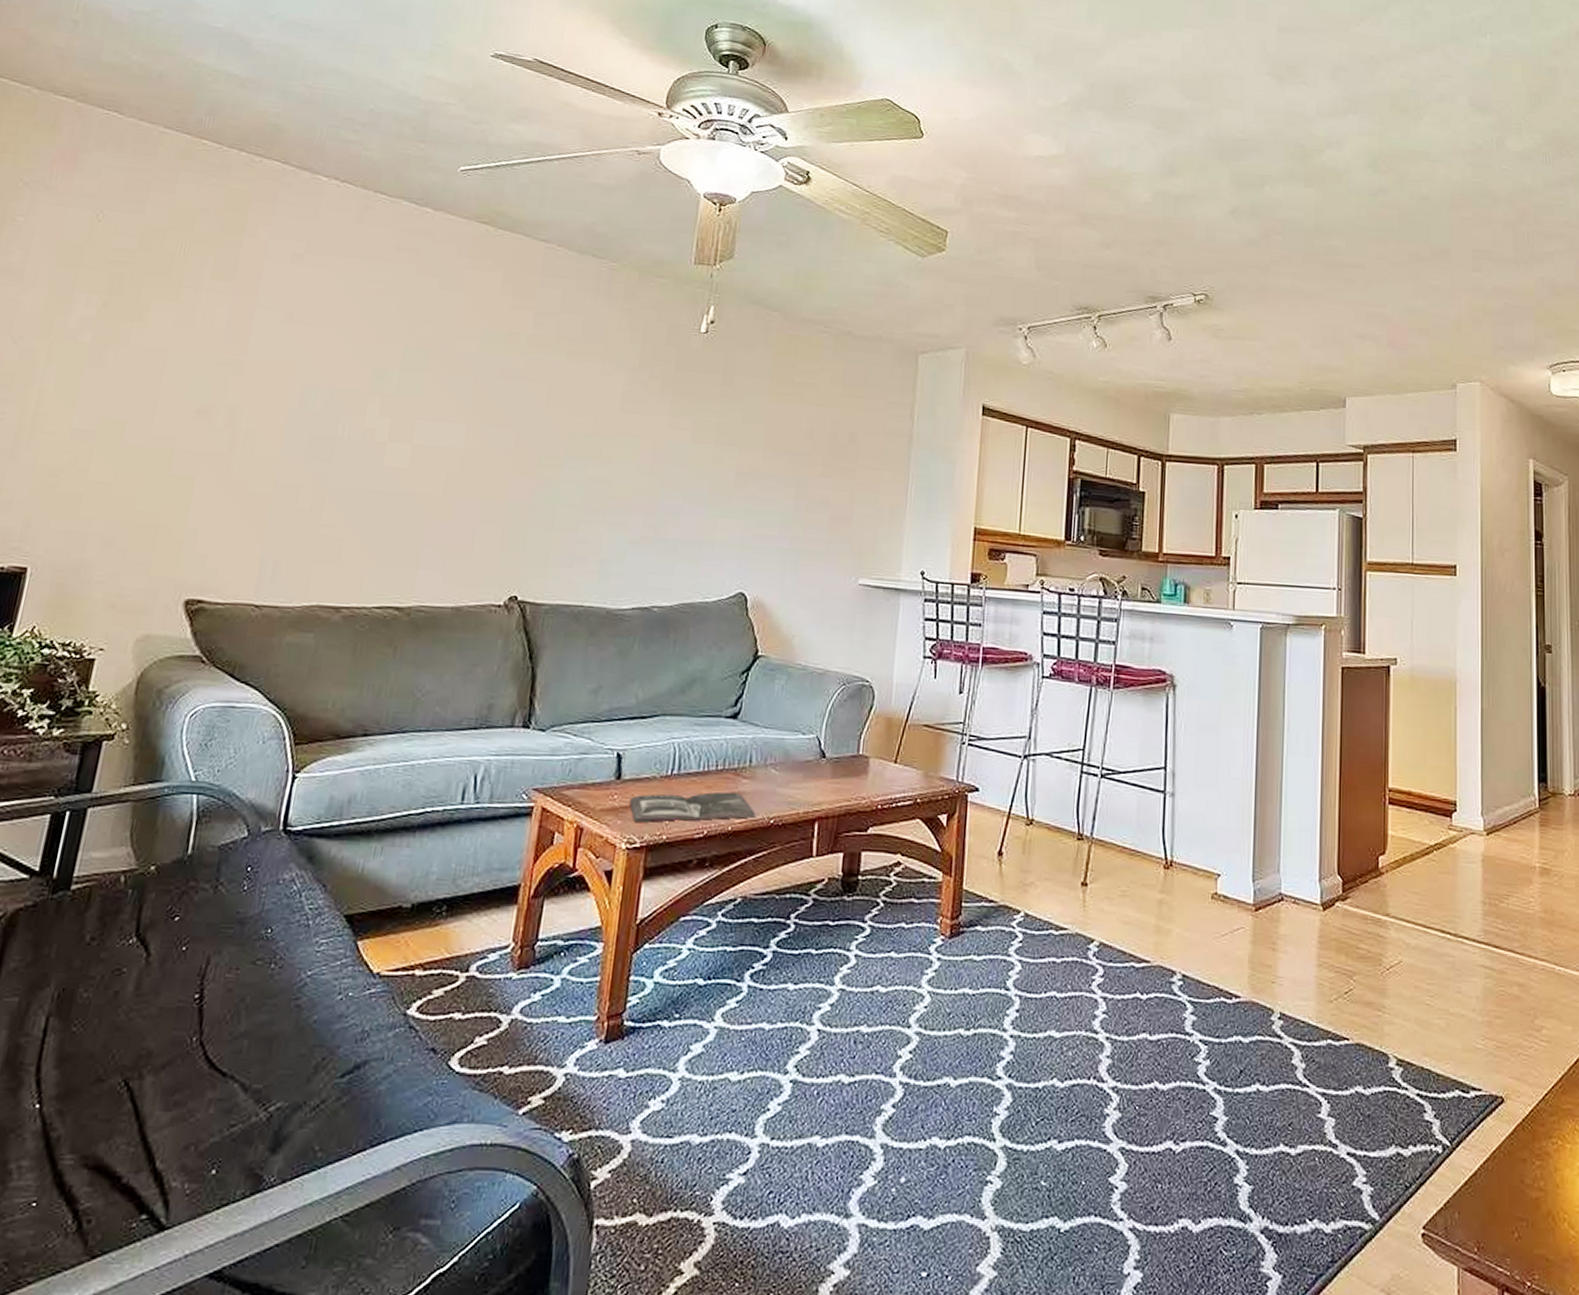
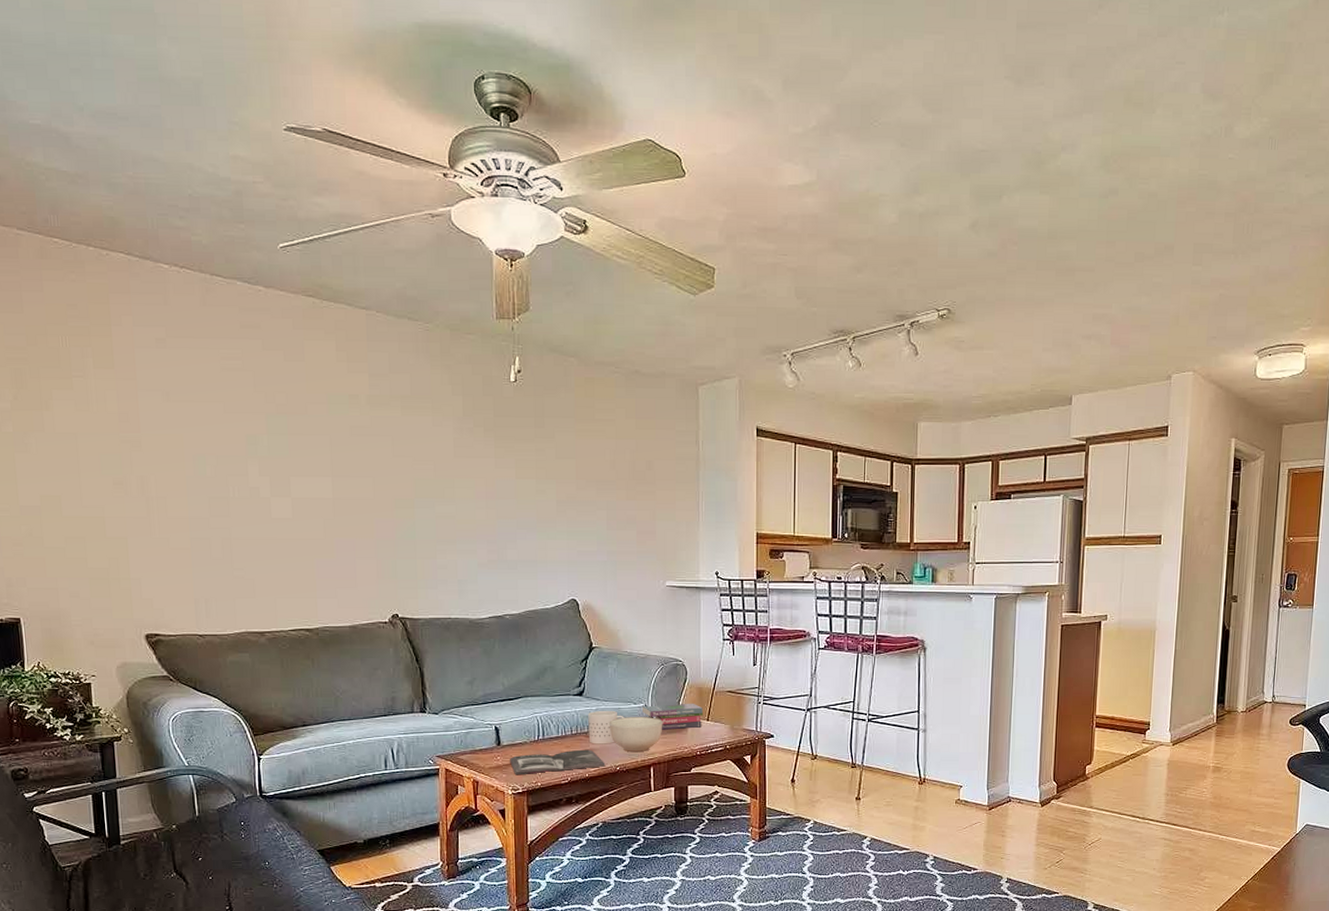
mug: none [737,740,788,787] -> present [588,710,624,744]
bowl: none [766,751,838,801] -> present [609,717,663,753]
books: none [812,737,890,773] -> present [643,703,703,730]

